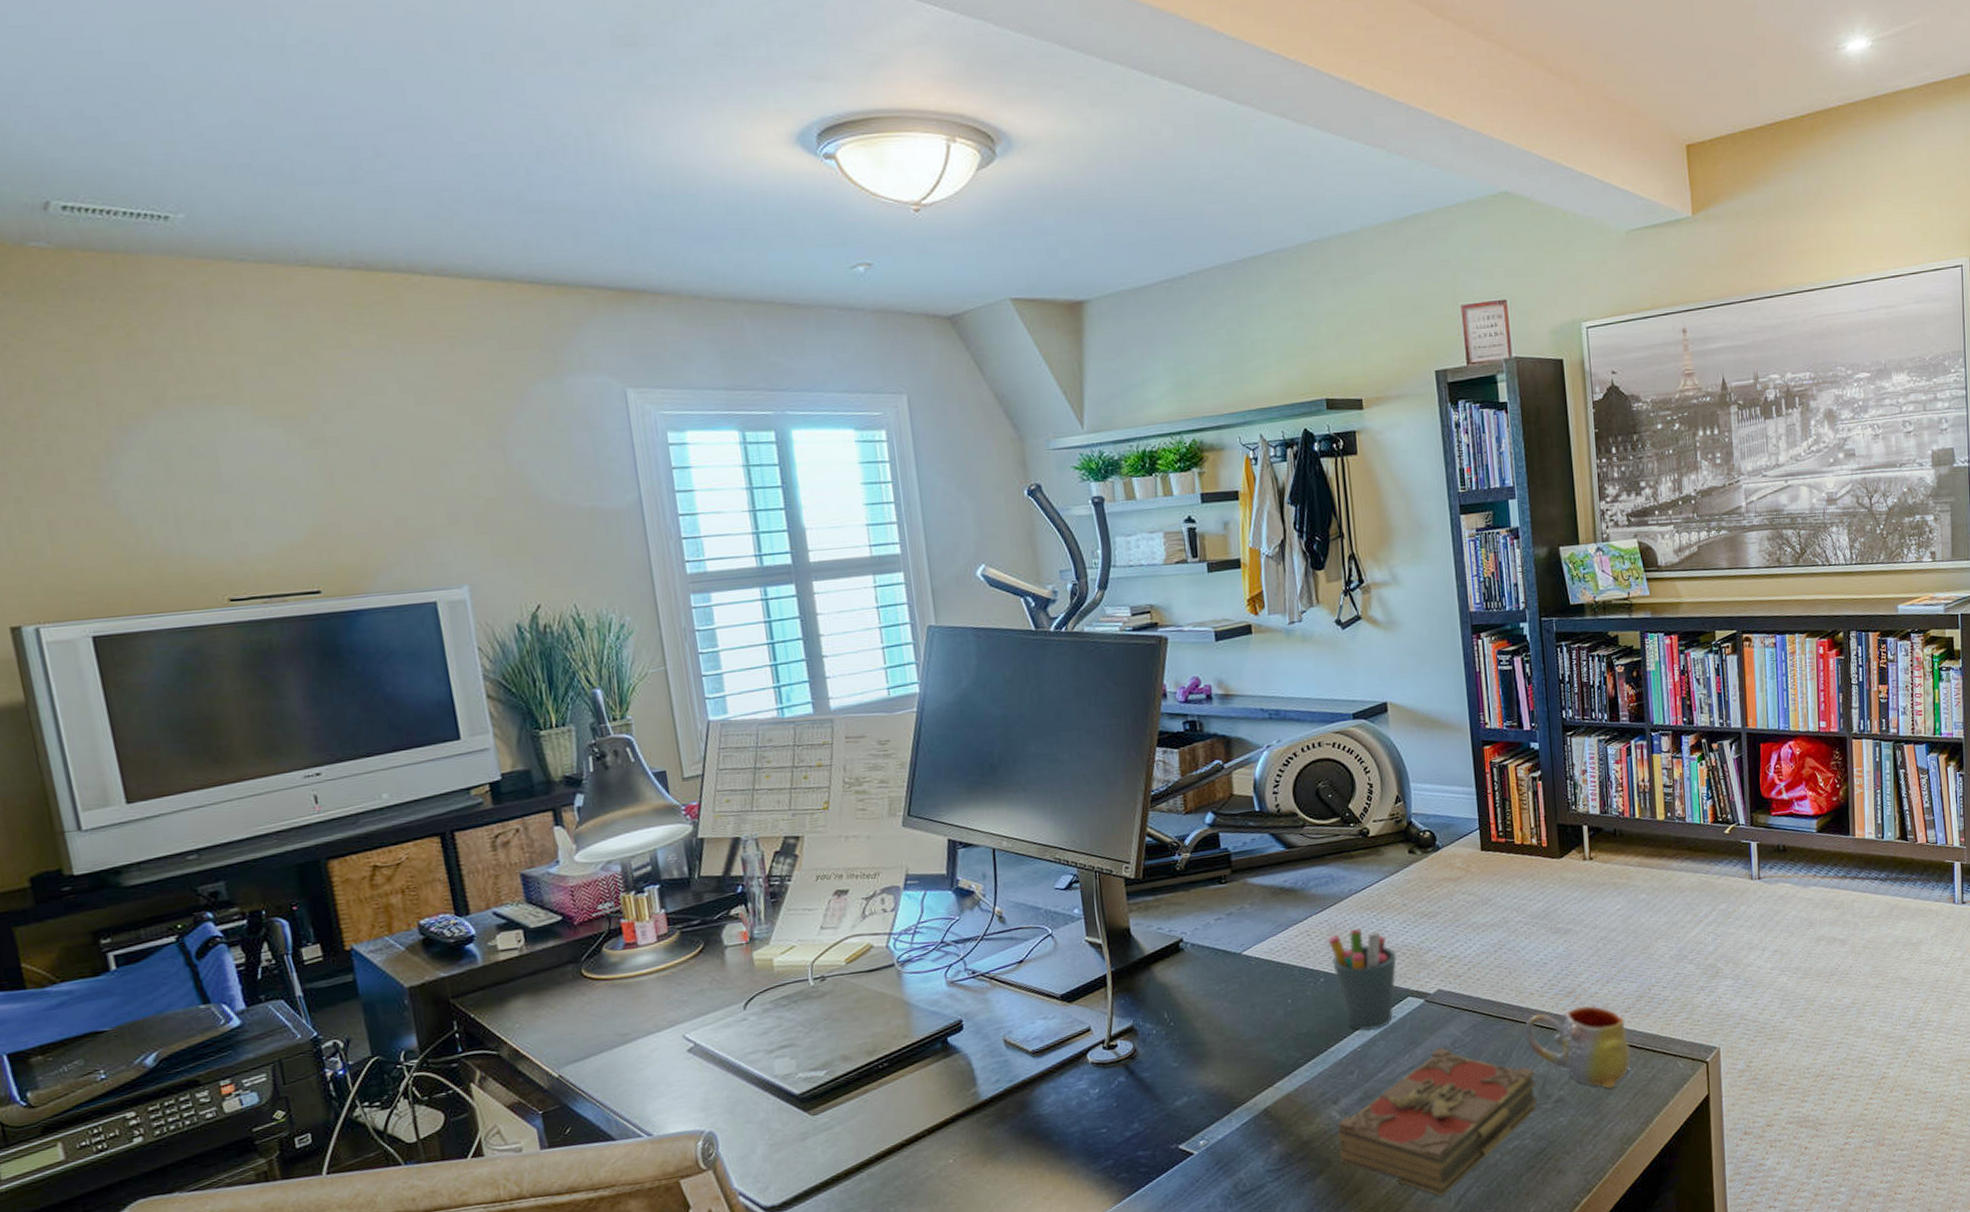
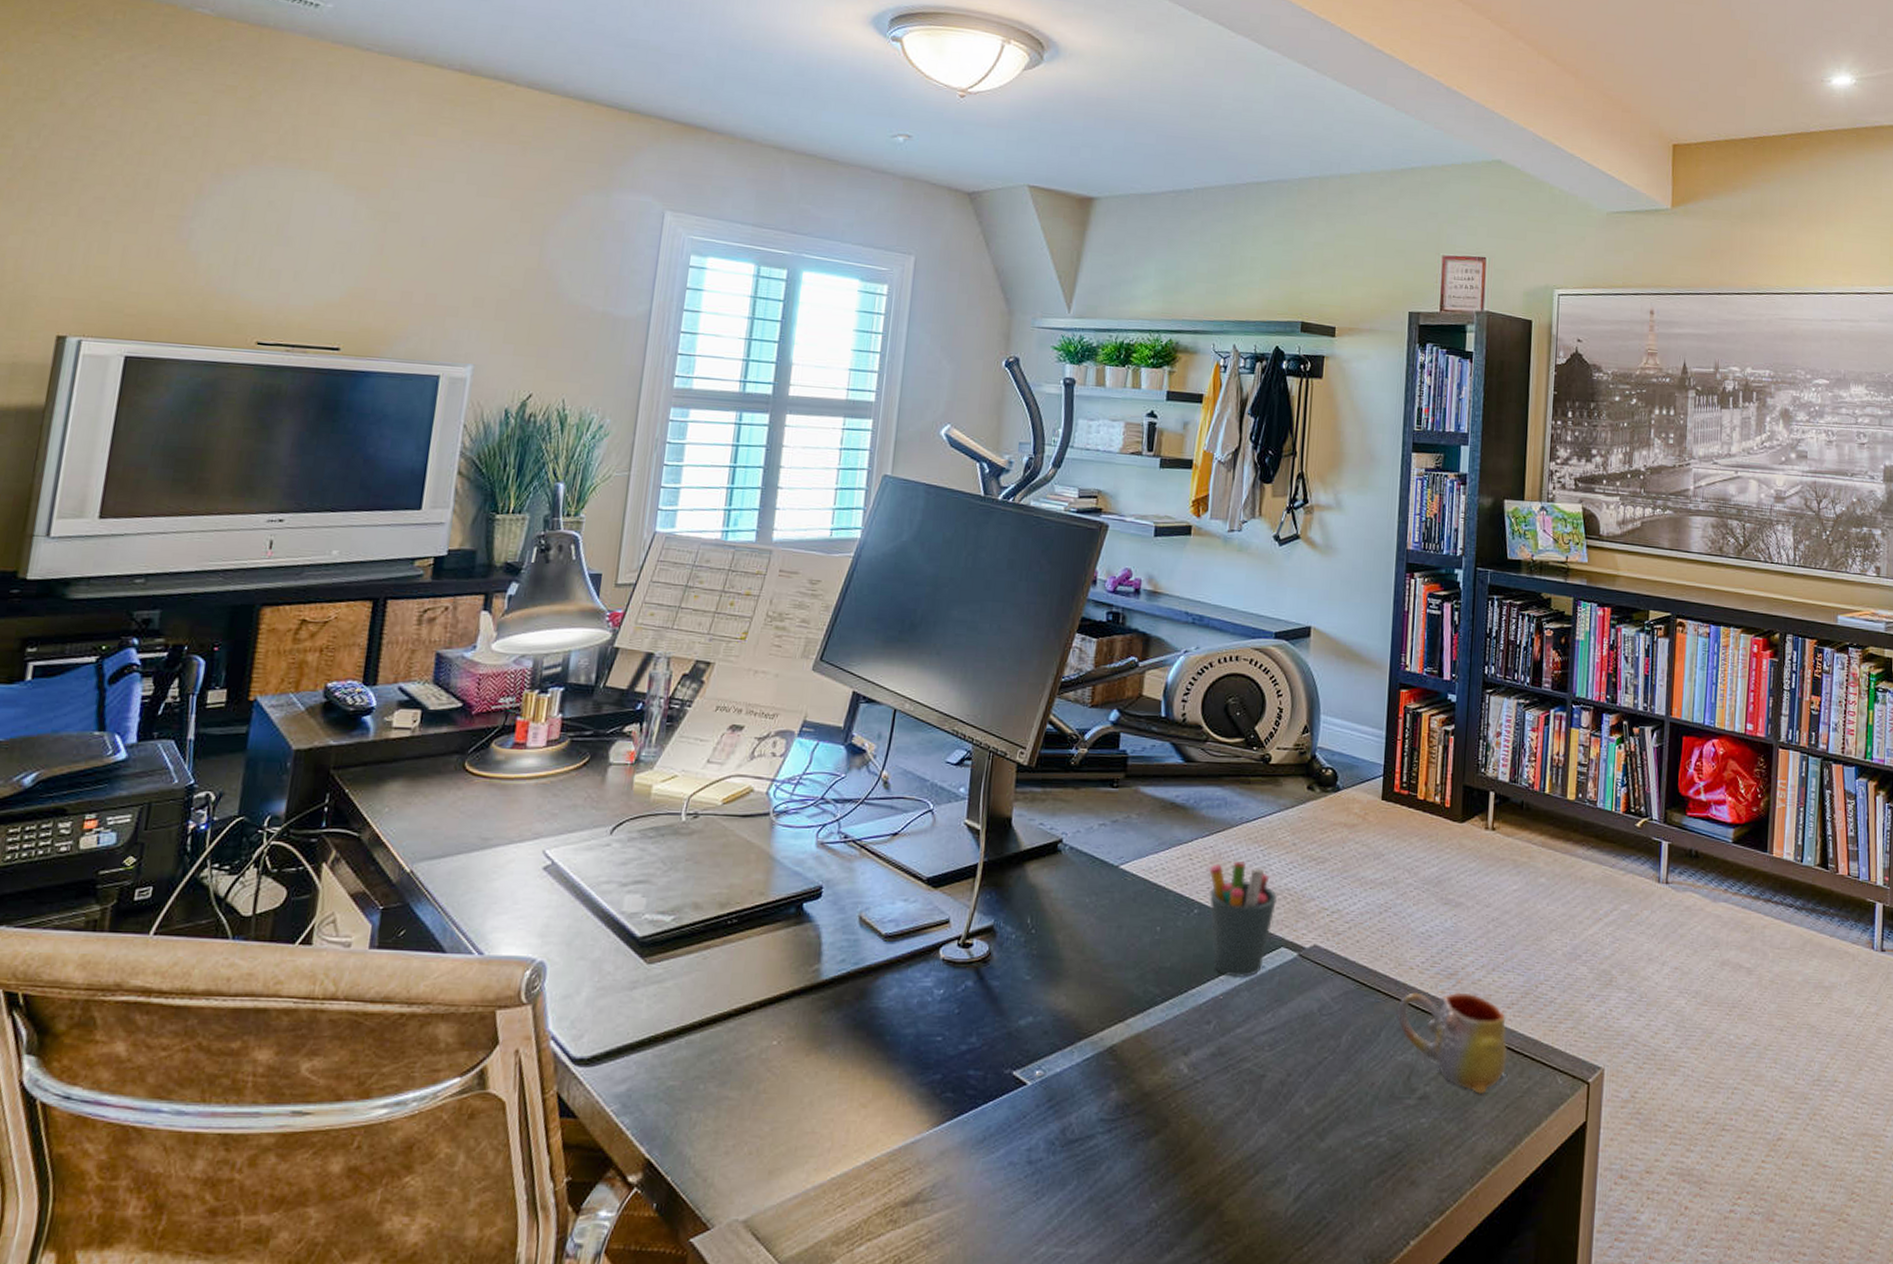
book: present [1337,1047,1538,1197] -> none [1180,1011,1403,1188]

